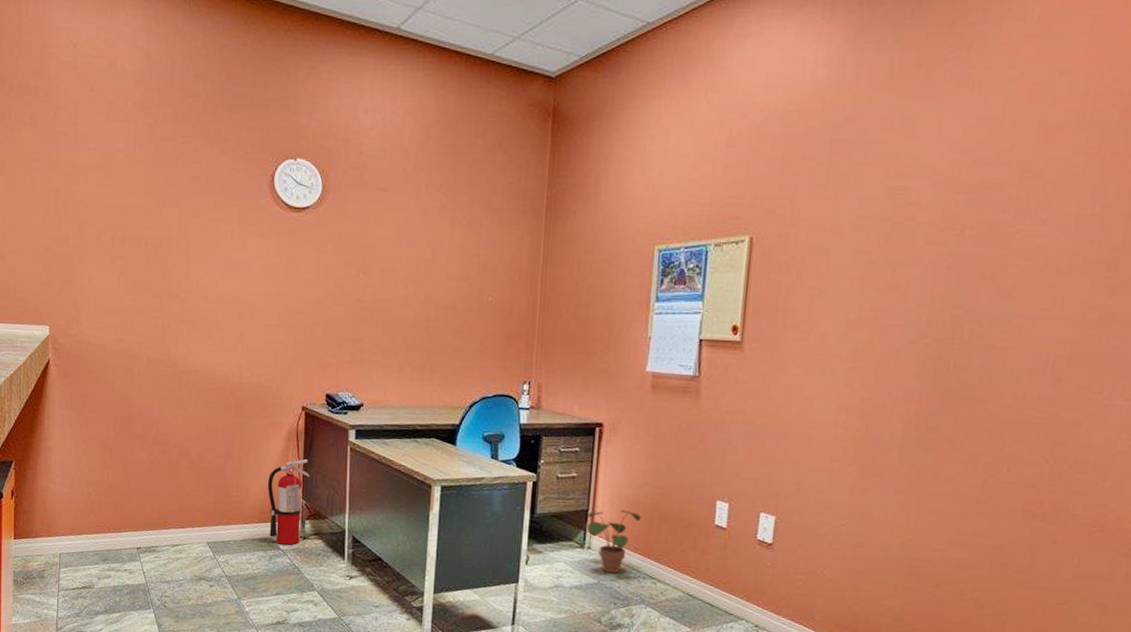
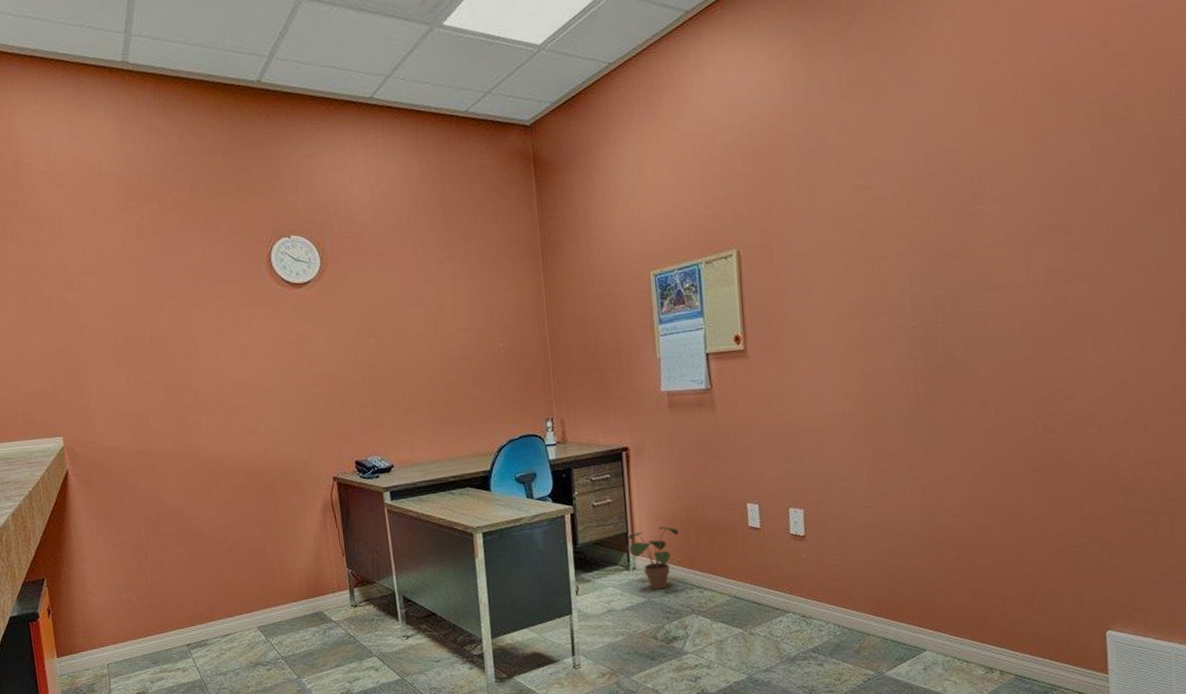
fire extinguisher: present [267,458,310,545] -> none [310,528,352,616]

